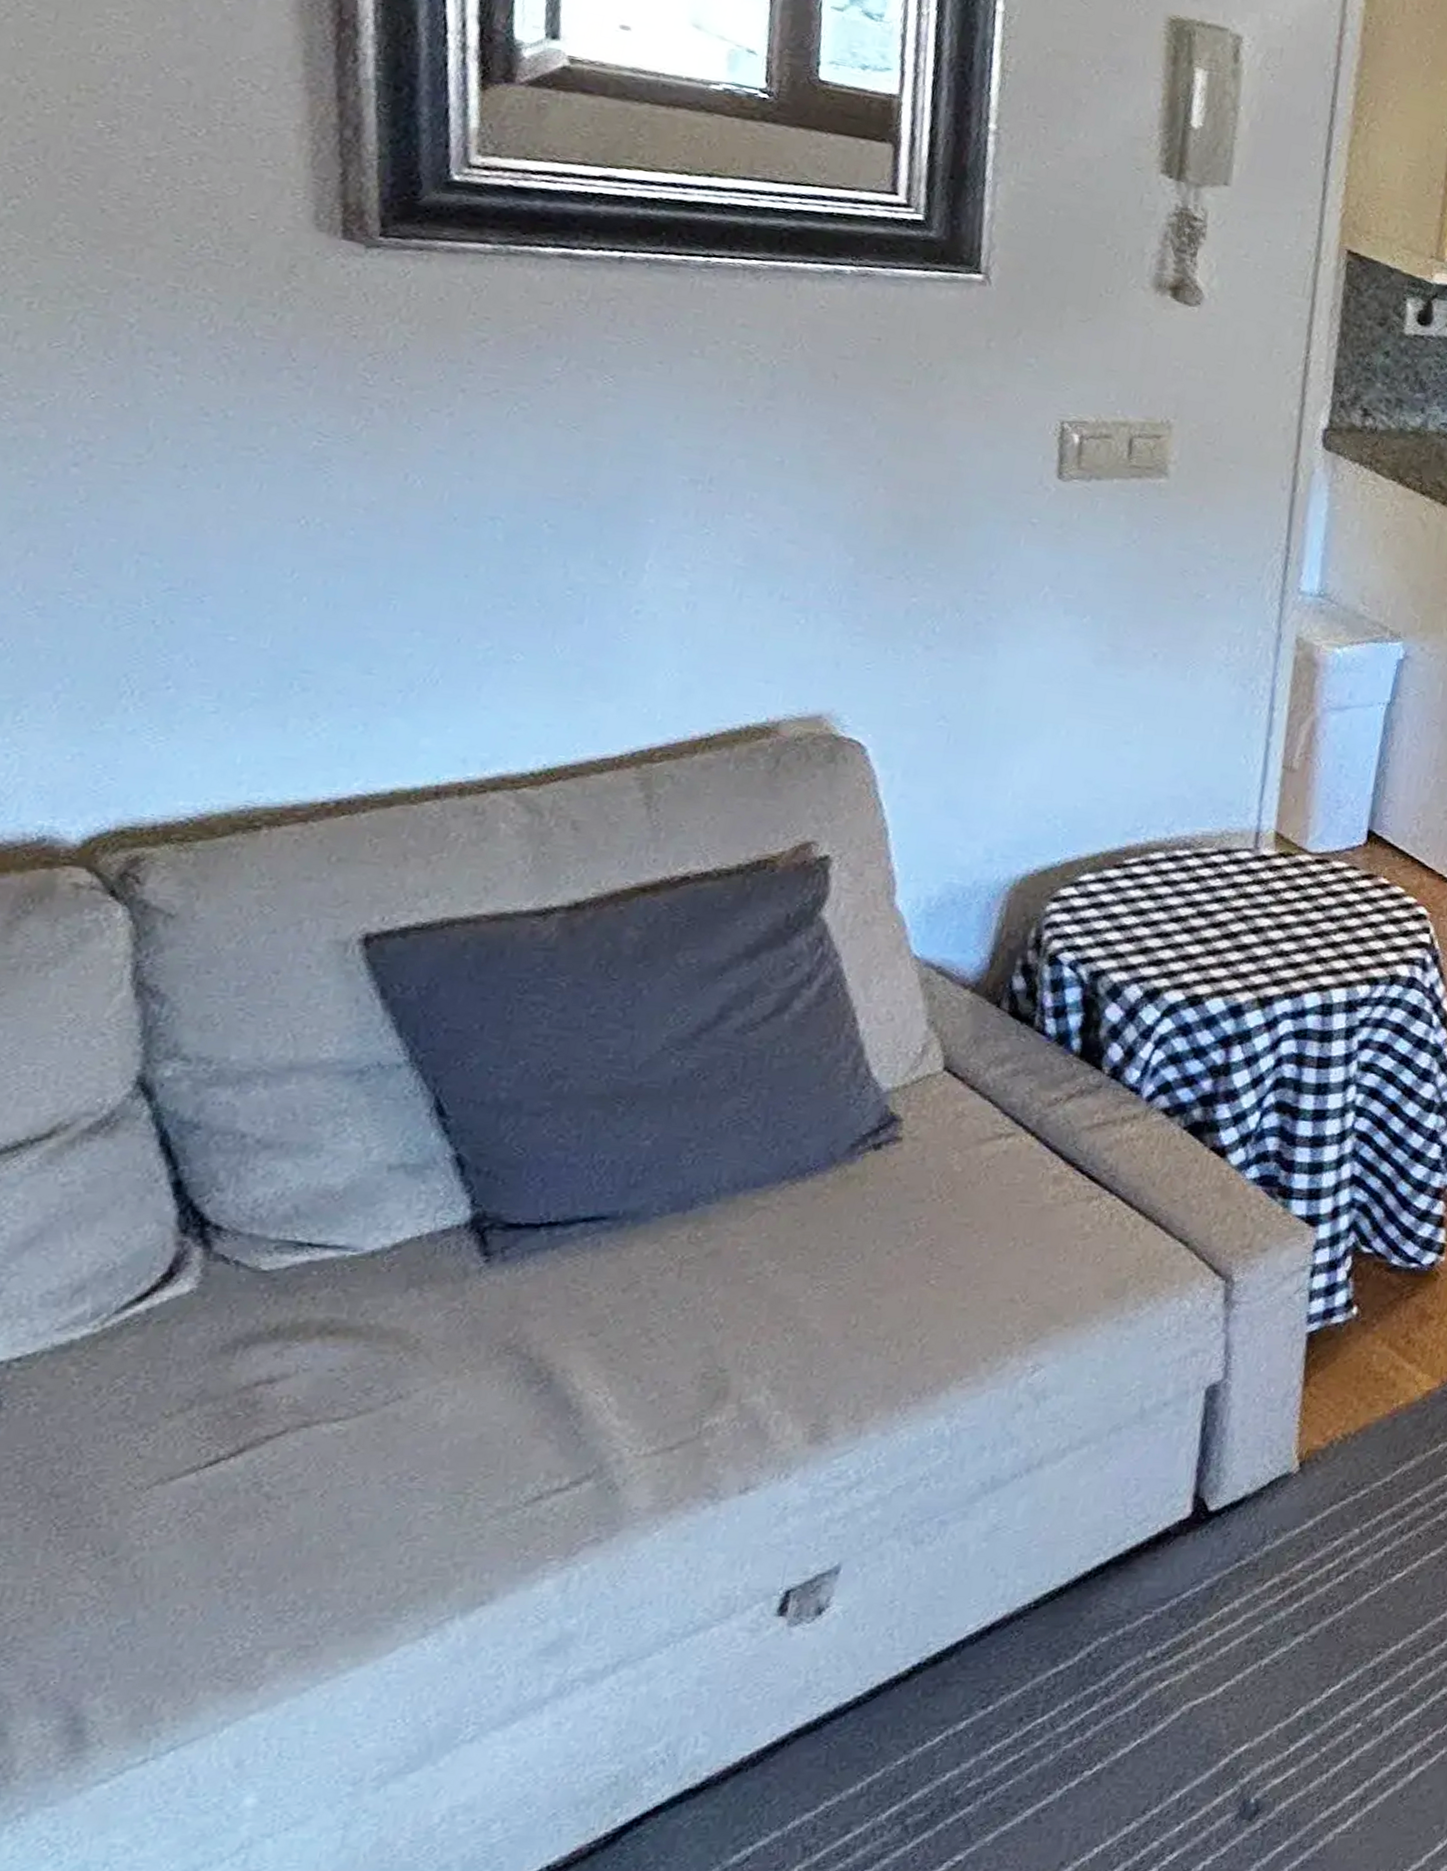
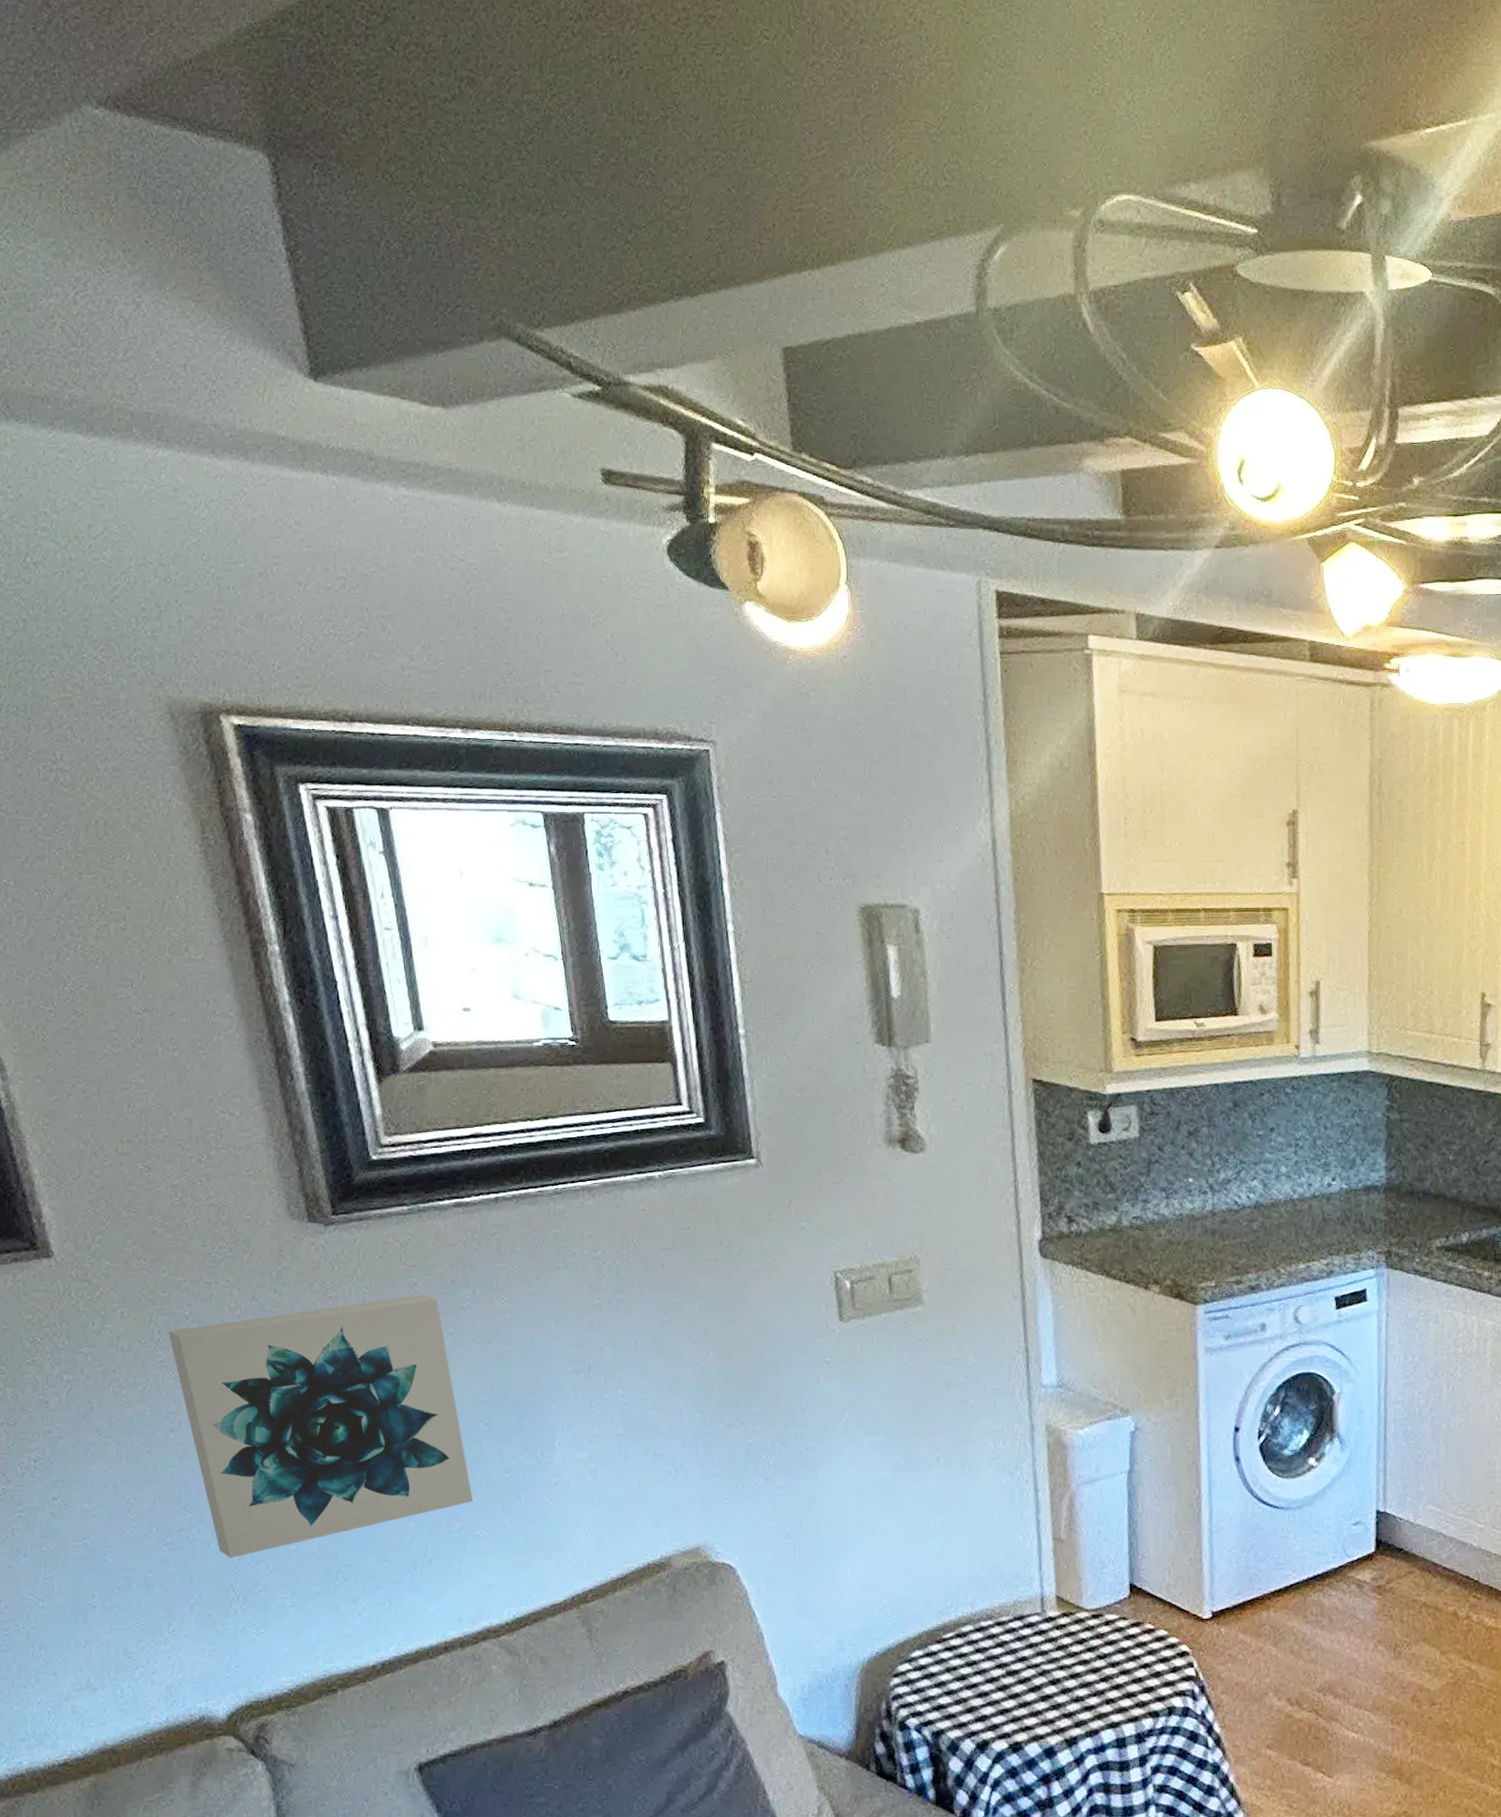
wall art: none [97,337,515,640] -> present [168,1294,473,1558]

